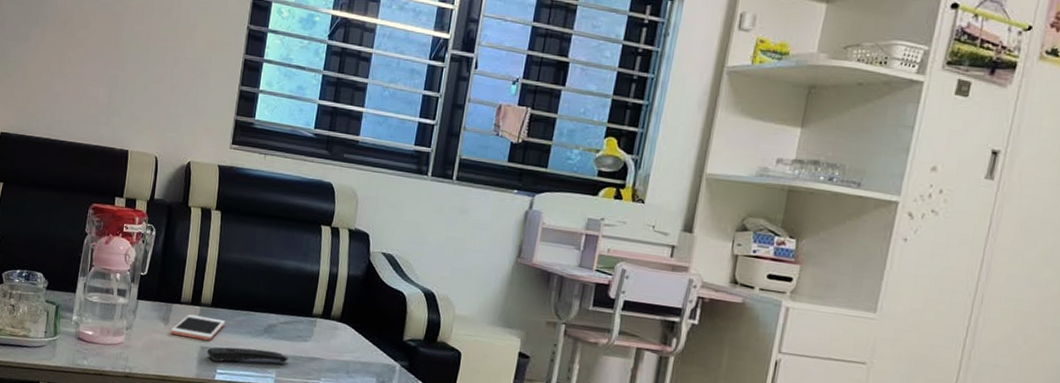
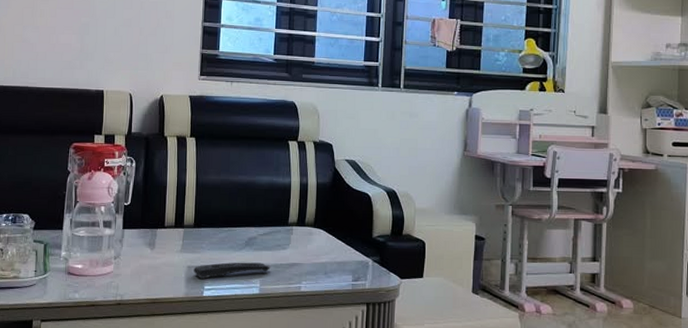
cell phone: present [170,314,226,341] -> none [157,237,209,260]

